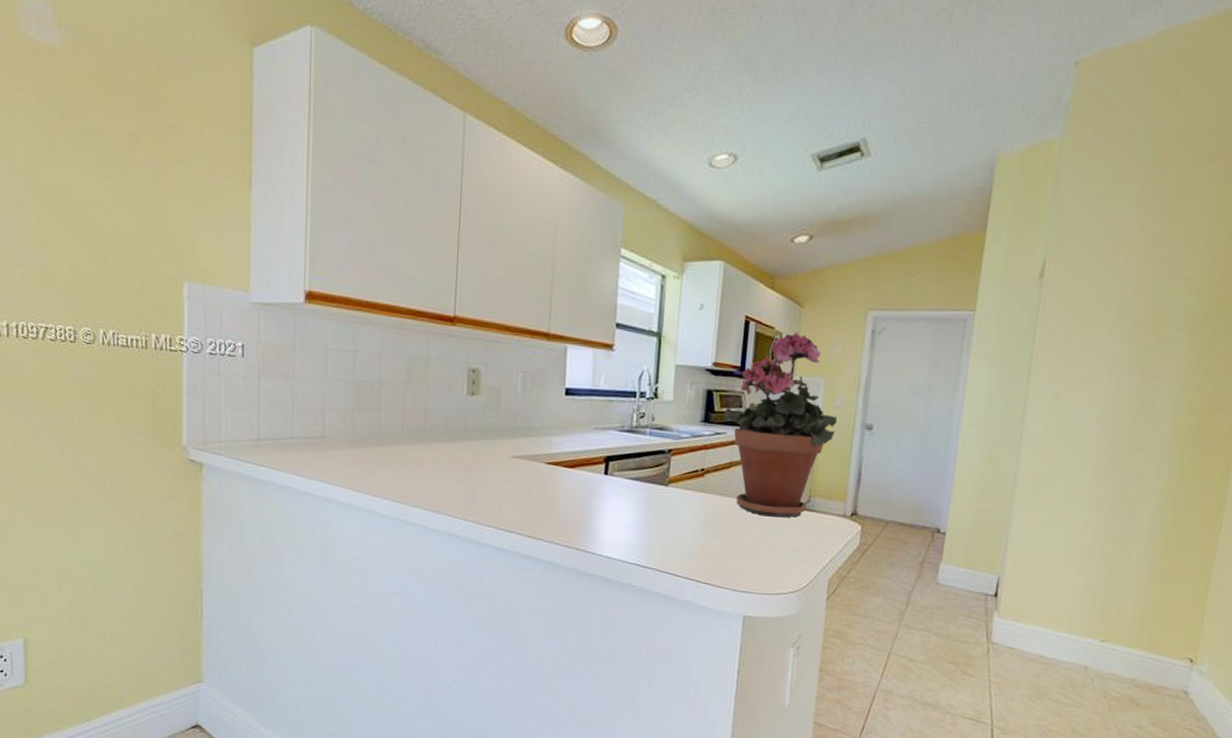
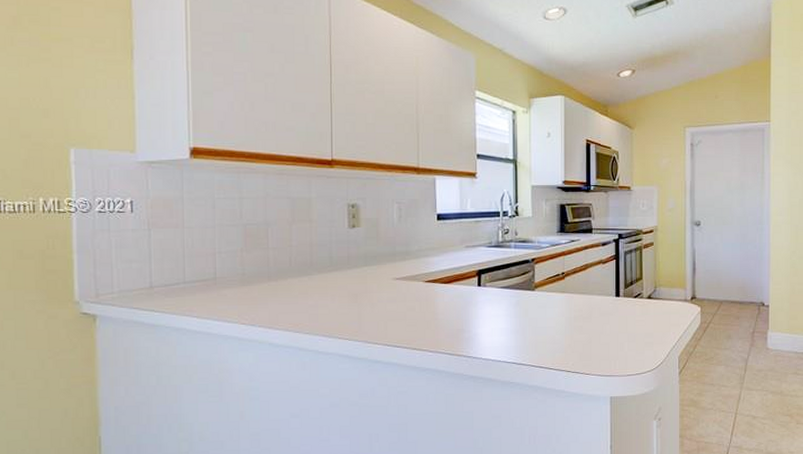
potted plant: present [723,331,838,518] -> none [576,149,671,308]

